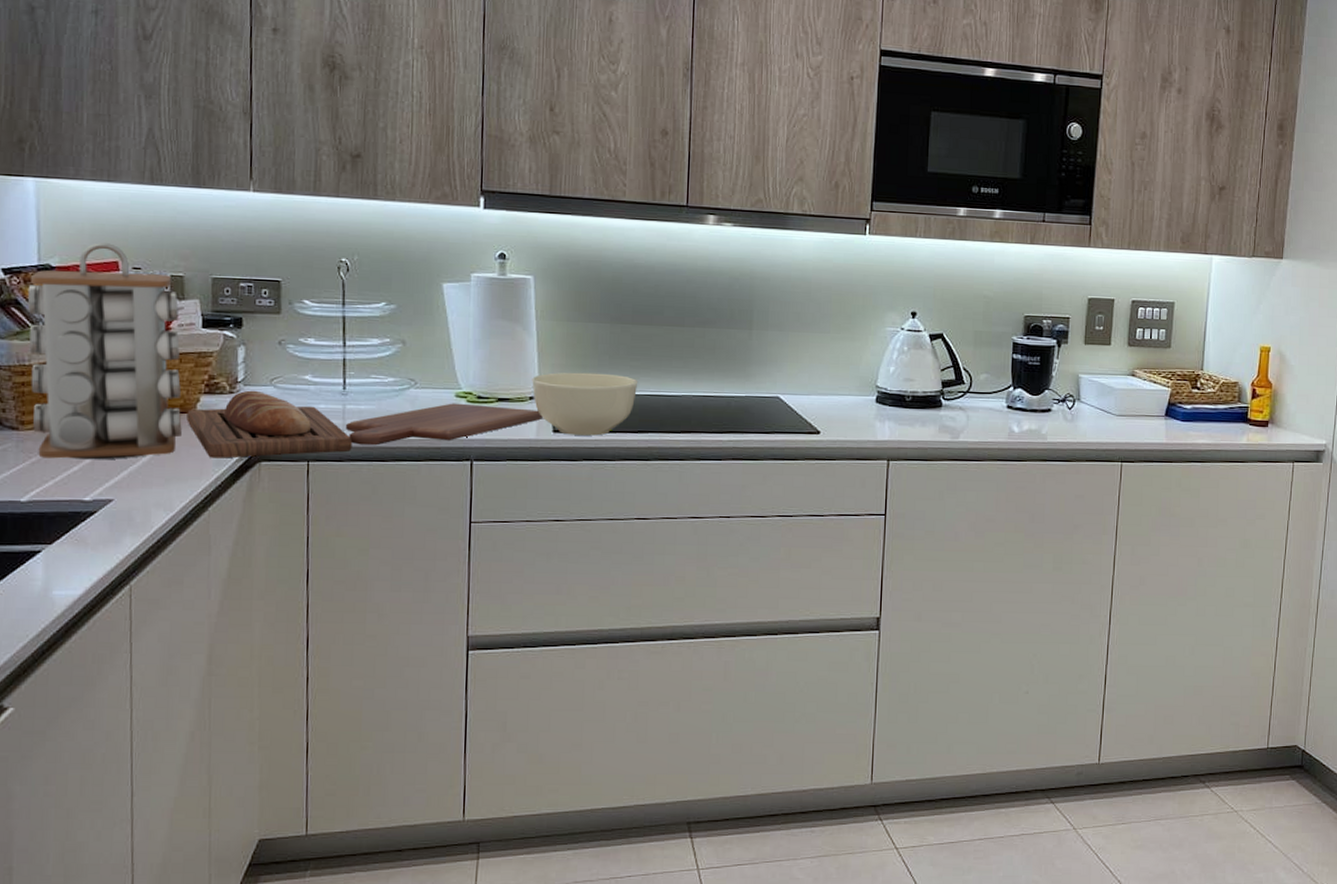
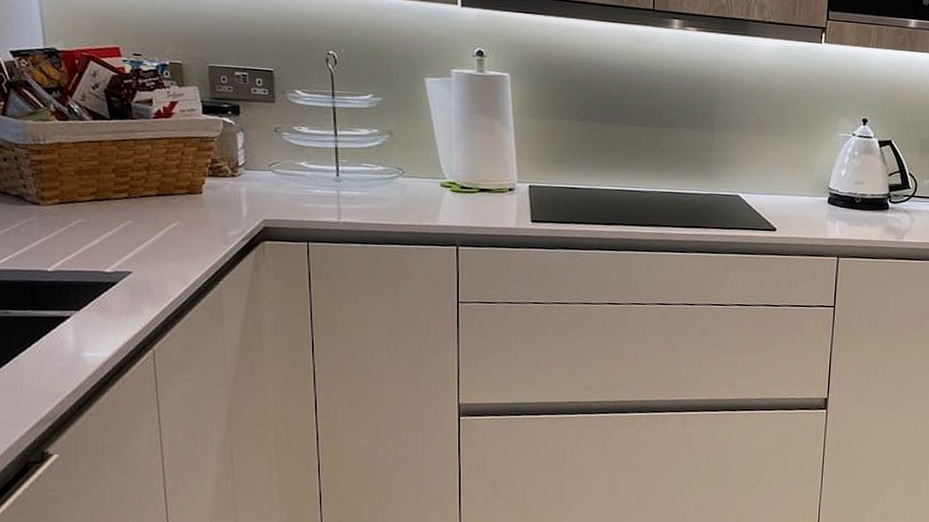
spice rack: present [27,243,182,460] -> none [36,29,190,235]
bread loaf: present [186,390,353,458] -> none [194,174,348,237]
cutting board: present [346,403,544,446] -> none [341,192,523,230]
bowl: present [532,372,639,436] -> none [511,166,609,227]

